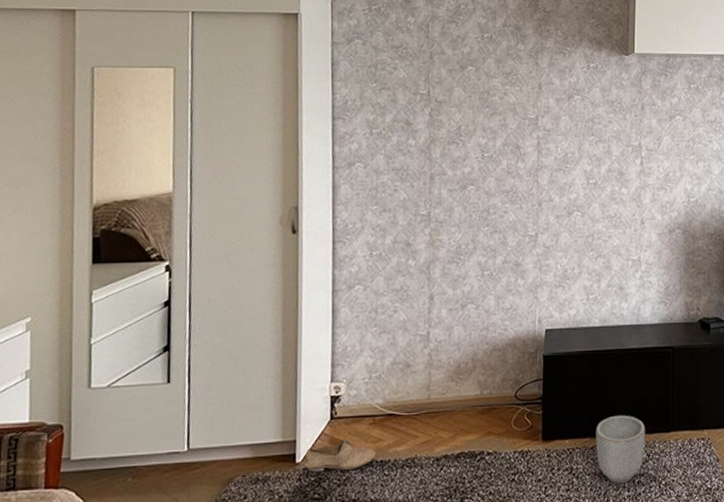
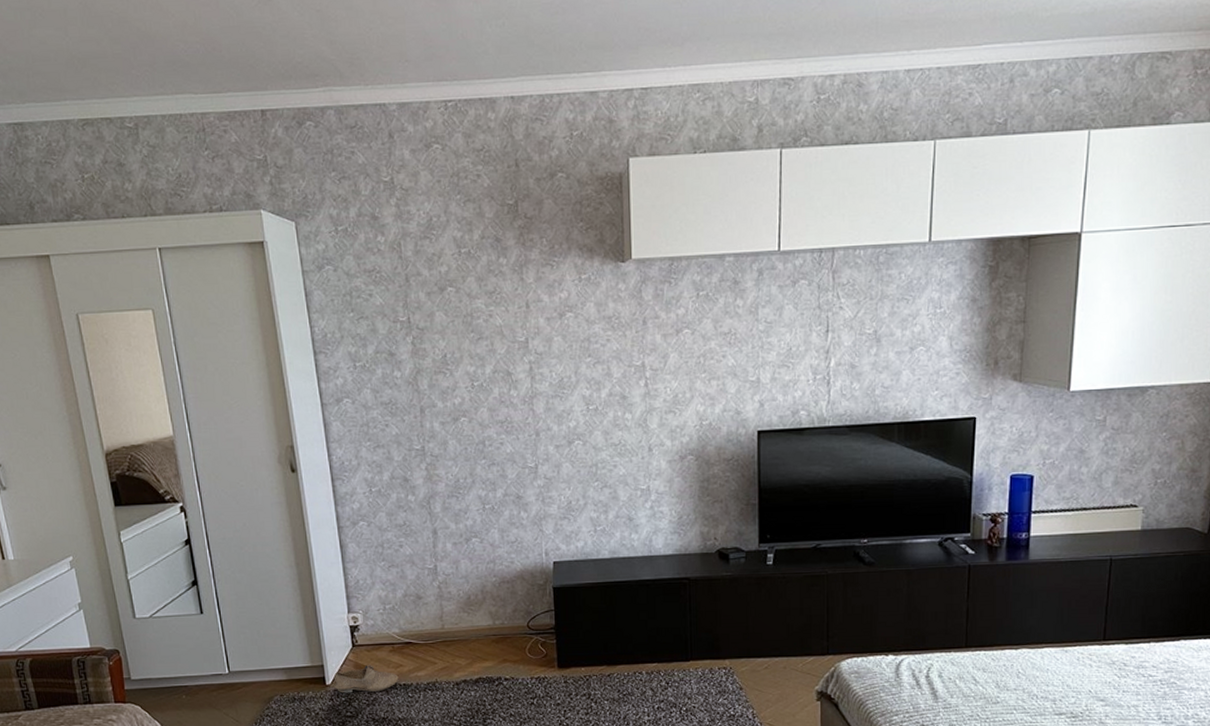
planter: present [596,415,646,484] -> none [612,644,664,709]

